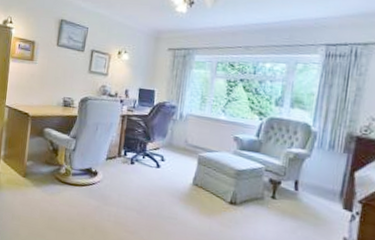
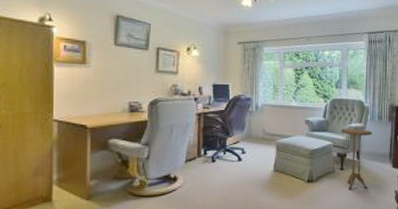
side table: none [276,152,319,227] -> present [340,128,372,191]

